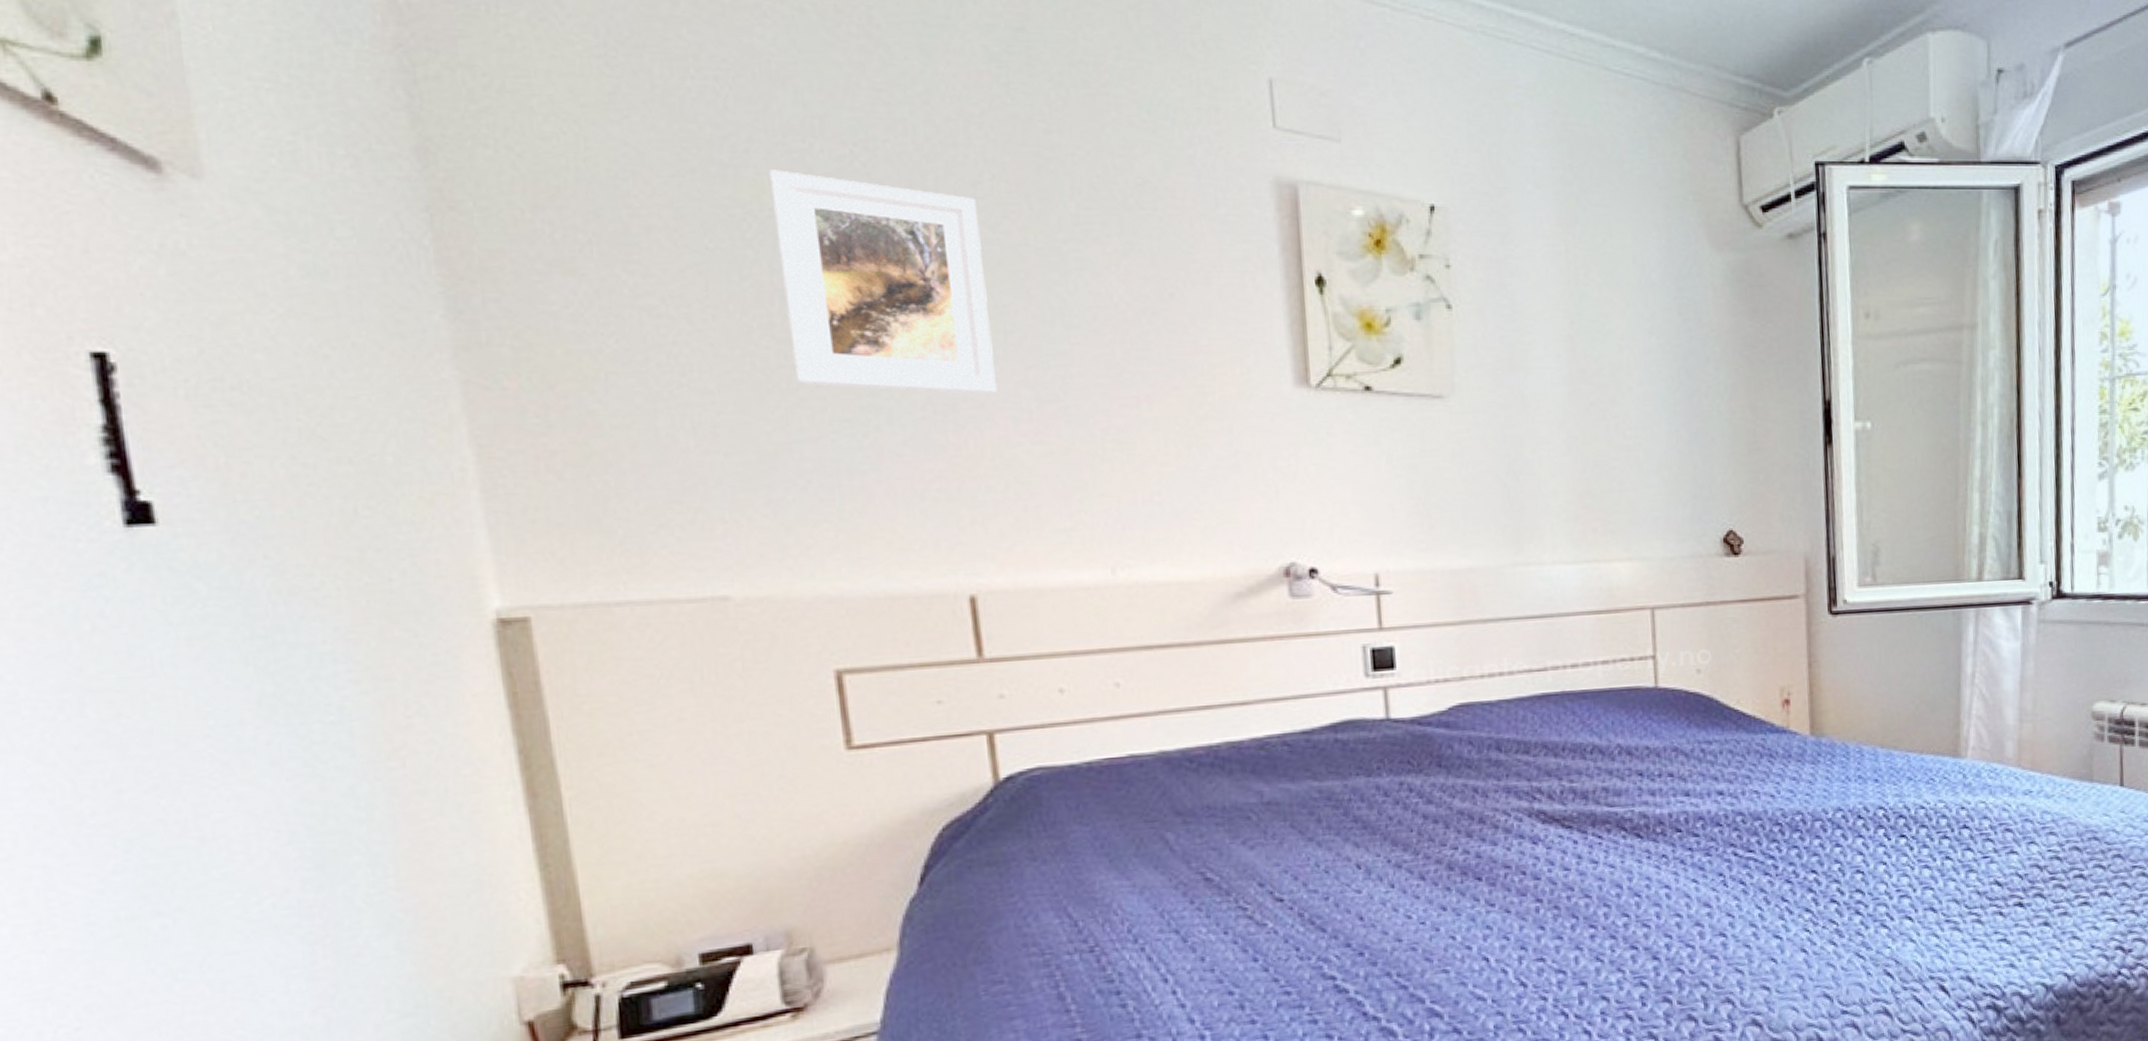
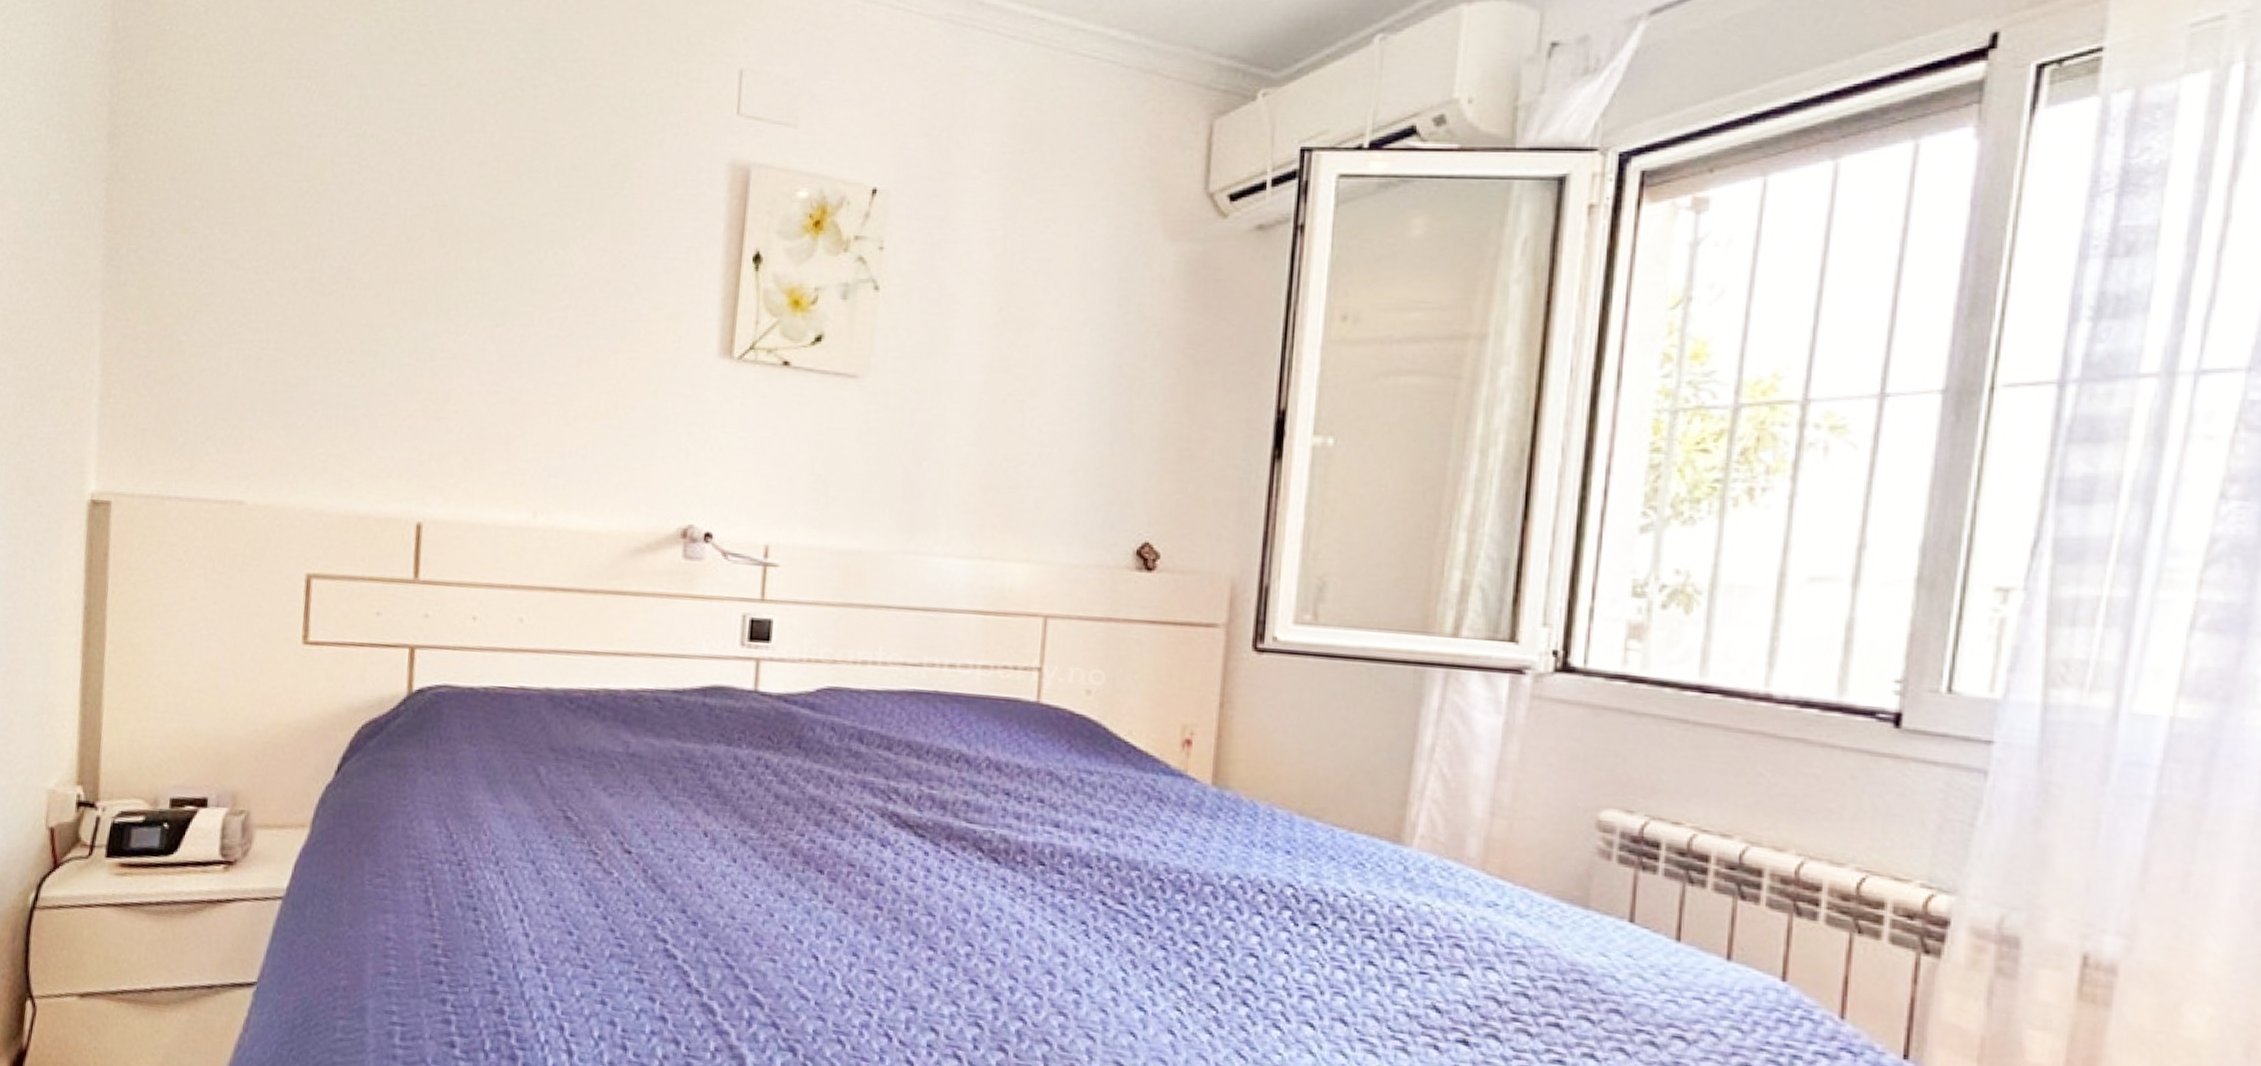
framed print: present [769,169,998,394] -> none [322,151,479,347]

